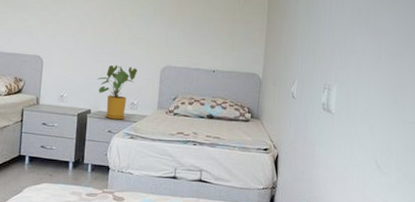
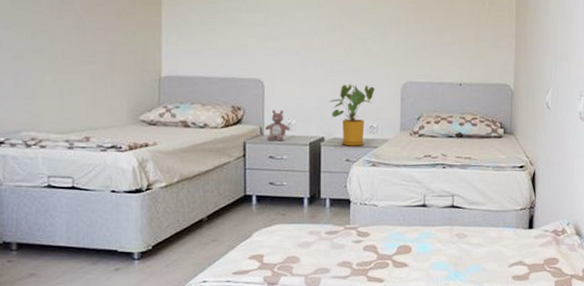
stuffed animal: none [41,83,62,111] -> present [265,110,291,142]

